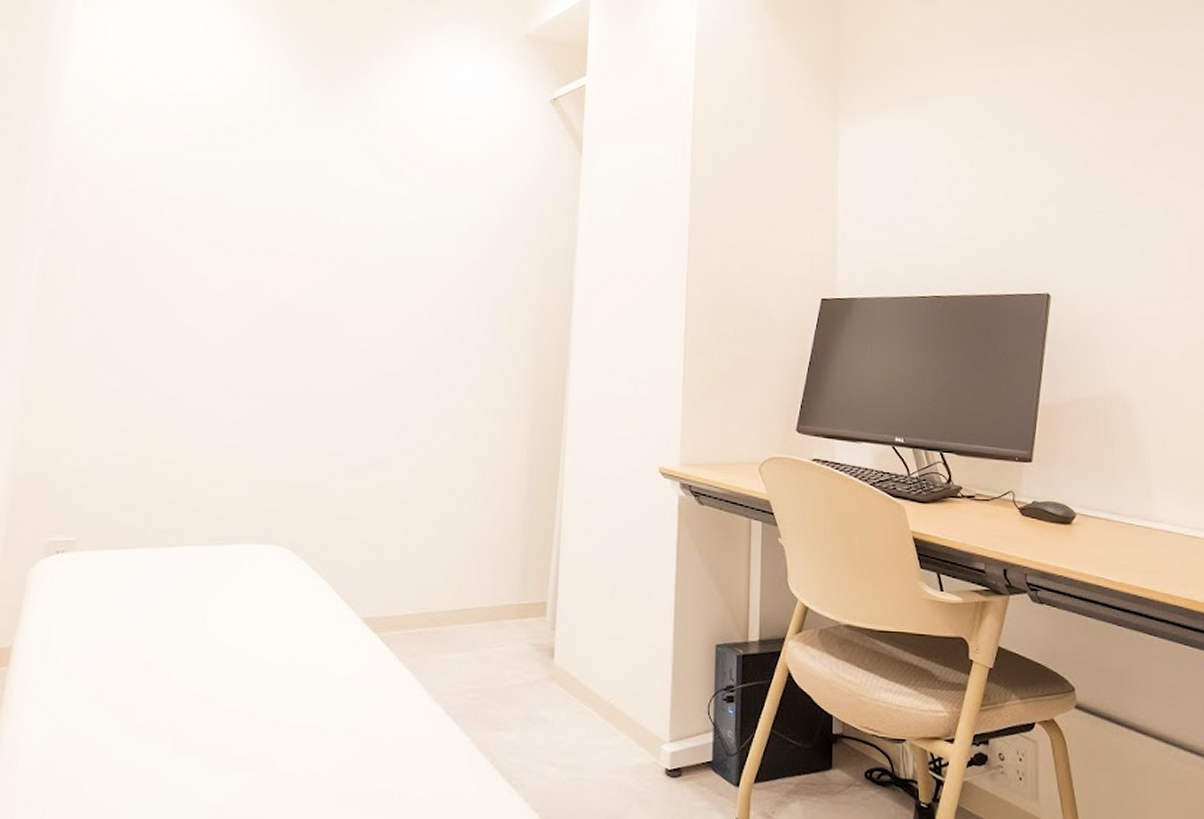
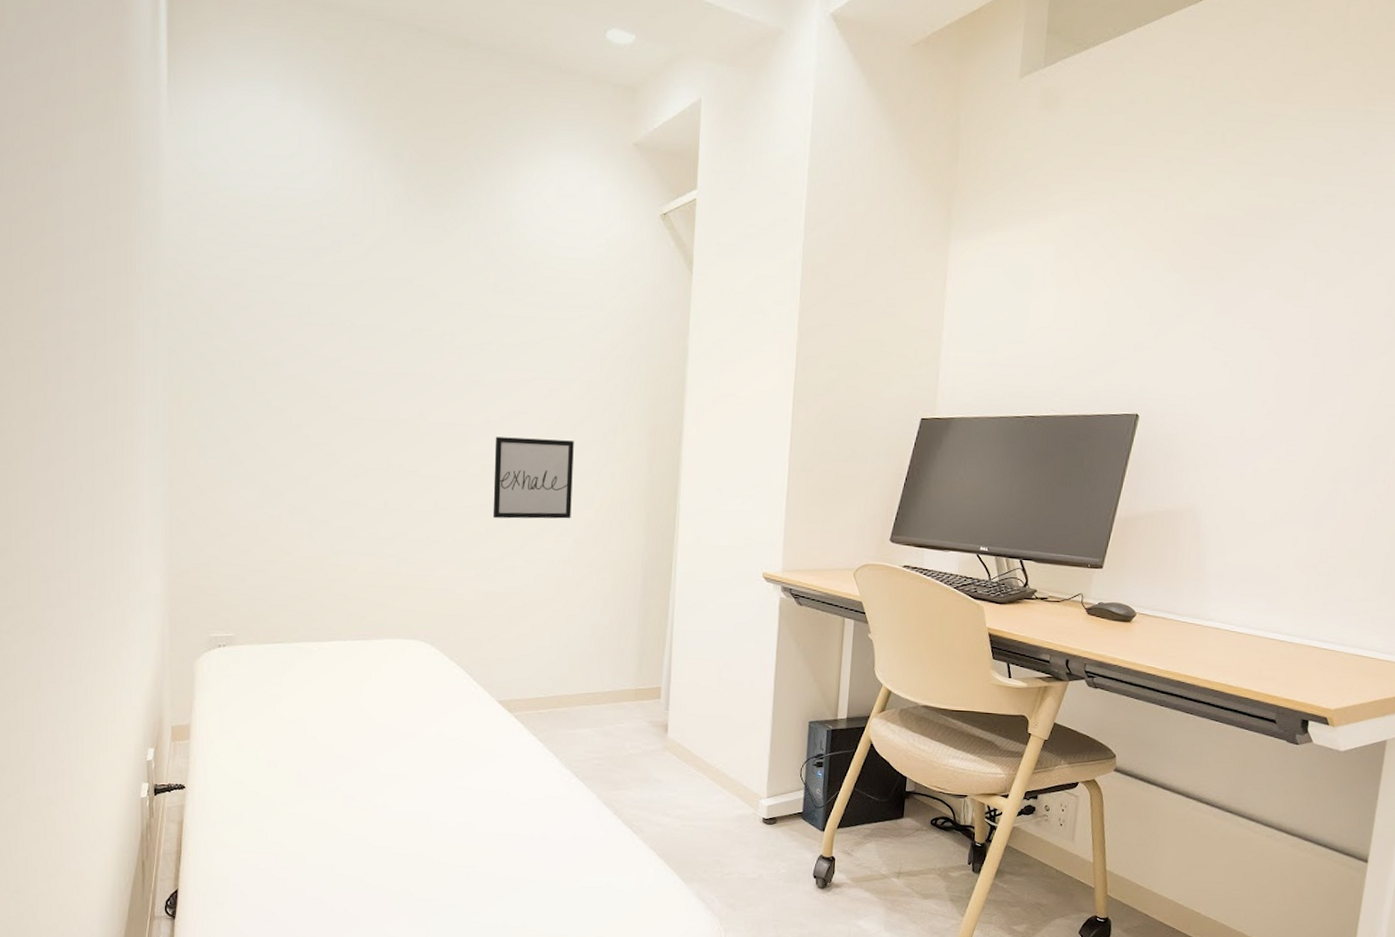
wall art: none [368,319,458,407] -> present [492,437,574,519]

